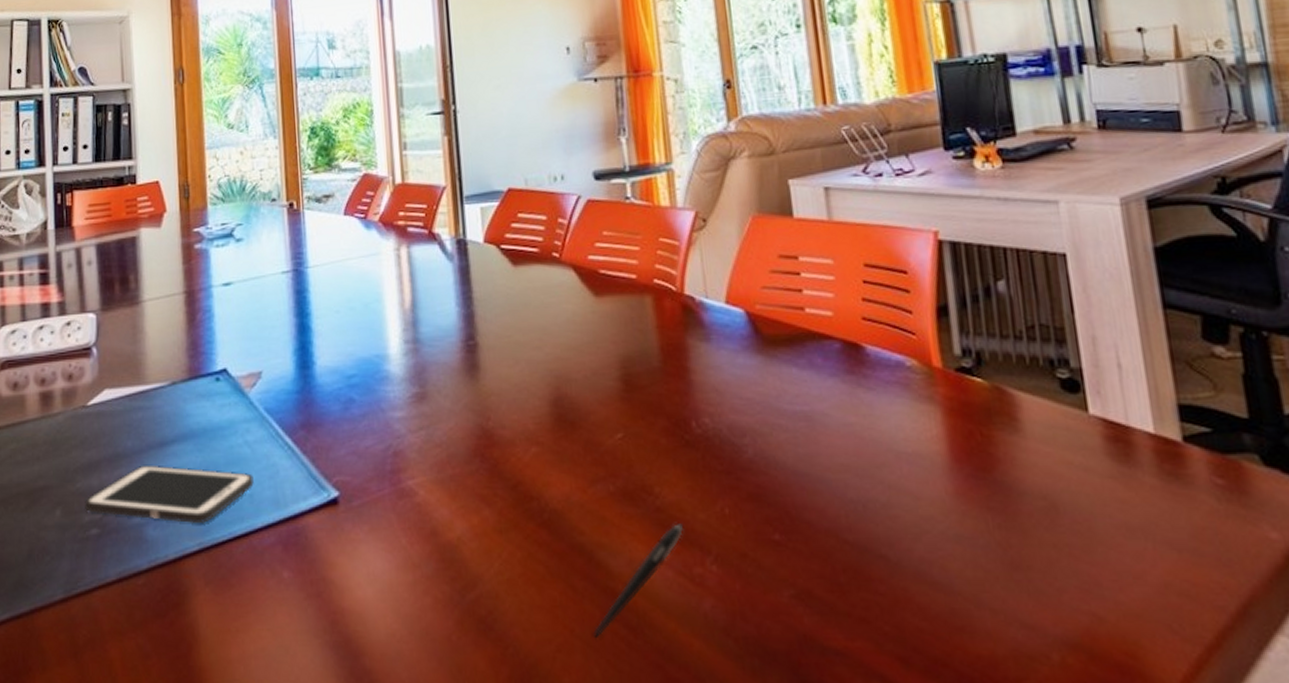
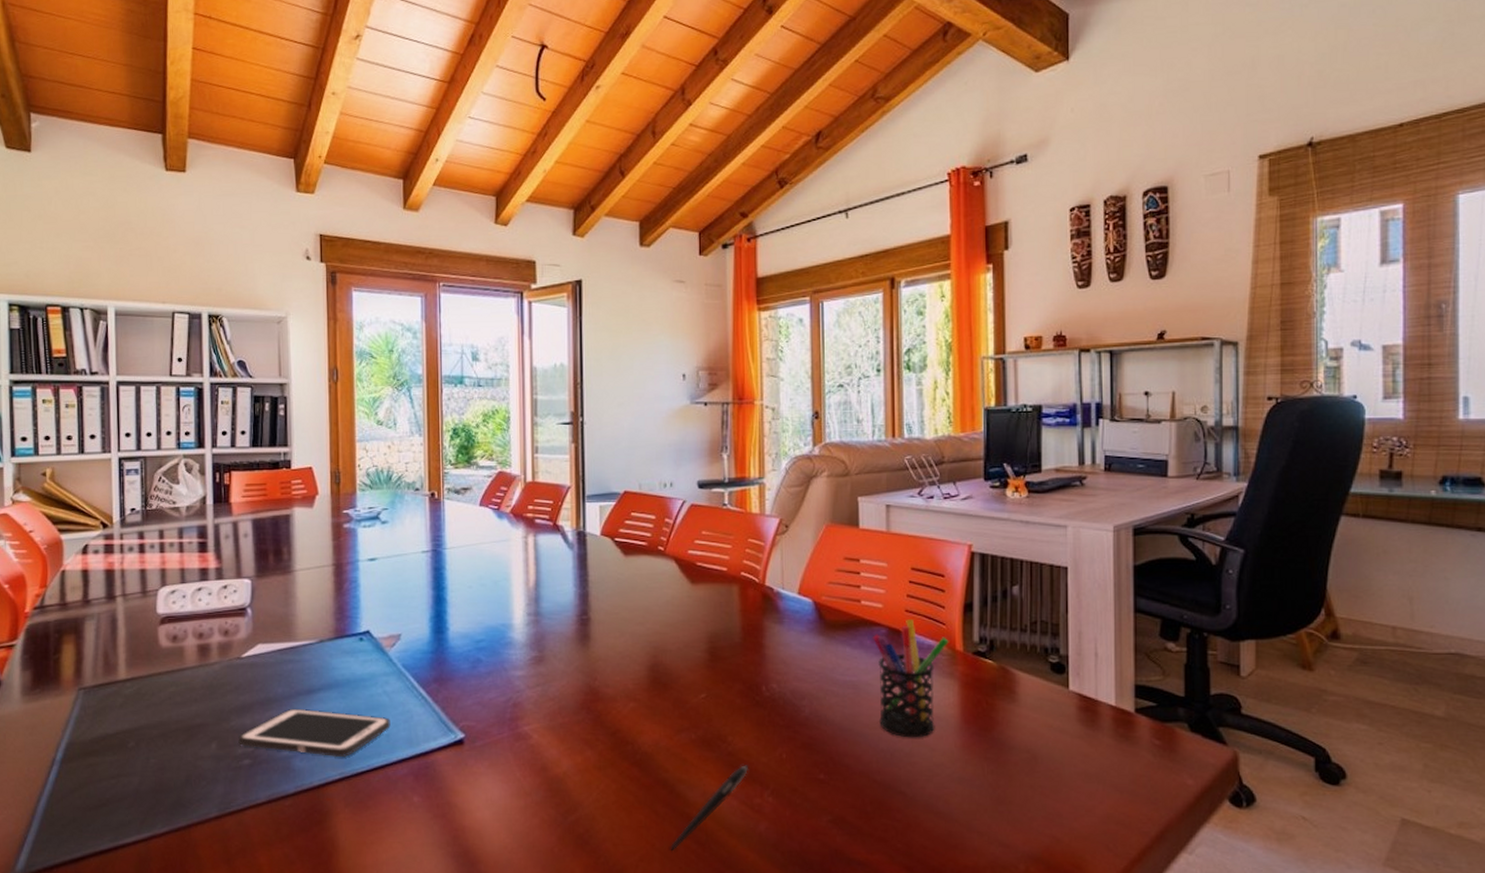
pen holder: none [824,329,923,484] -> present [873,620,949,738]

